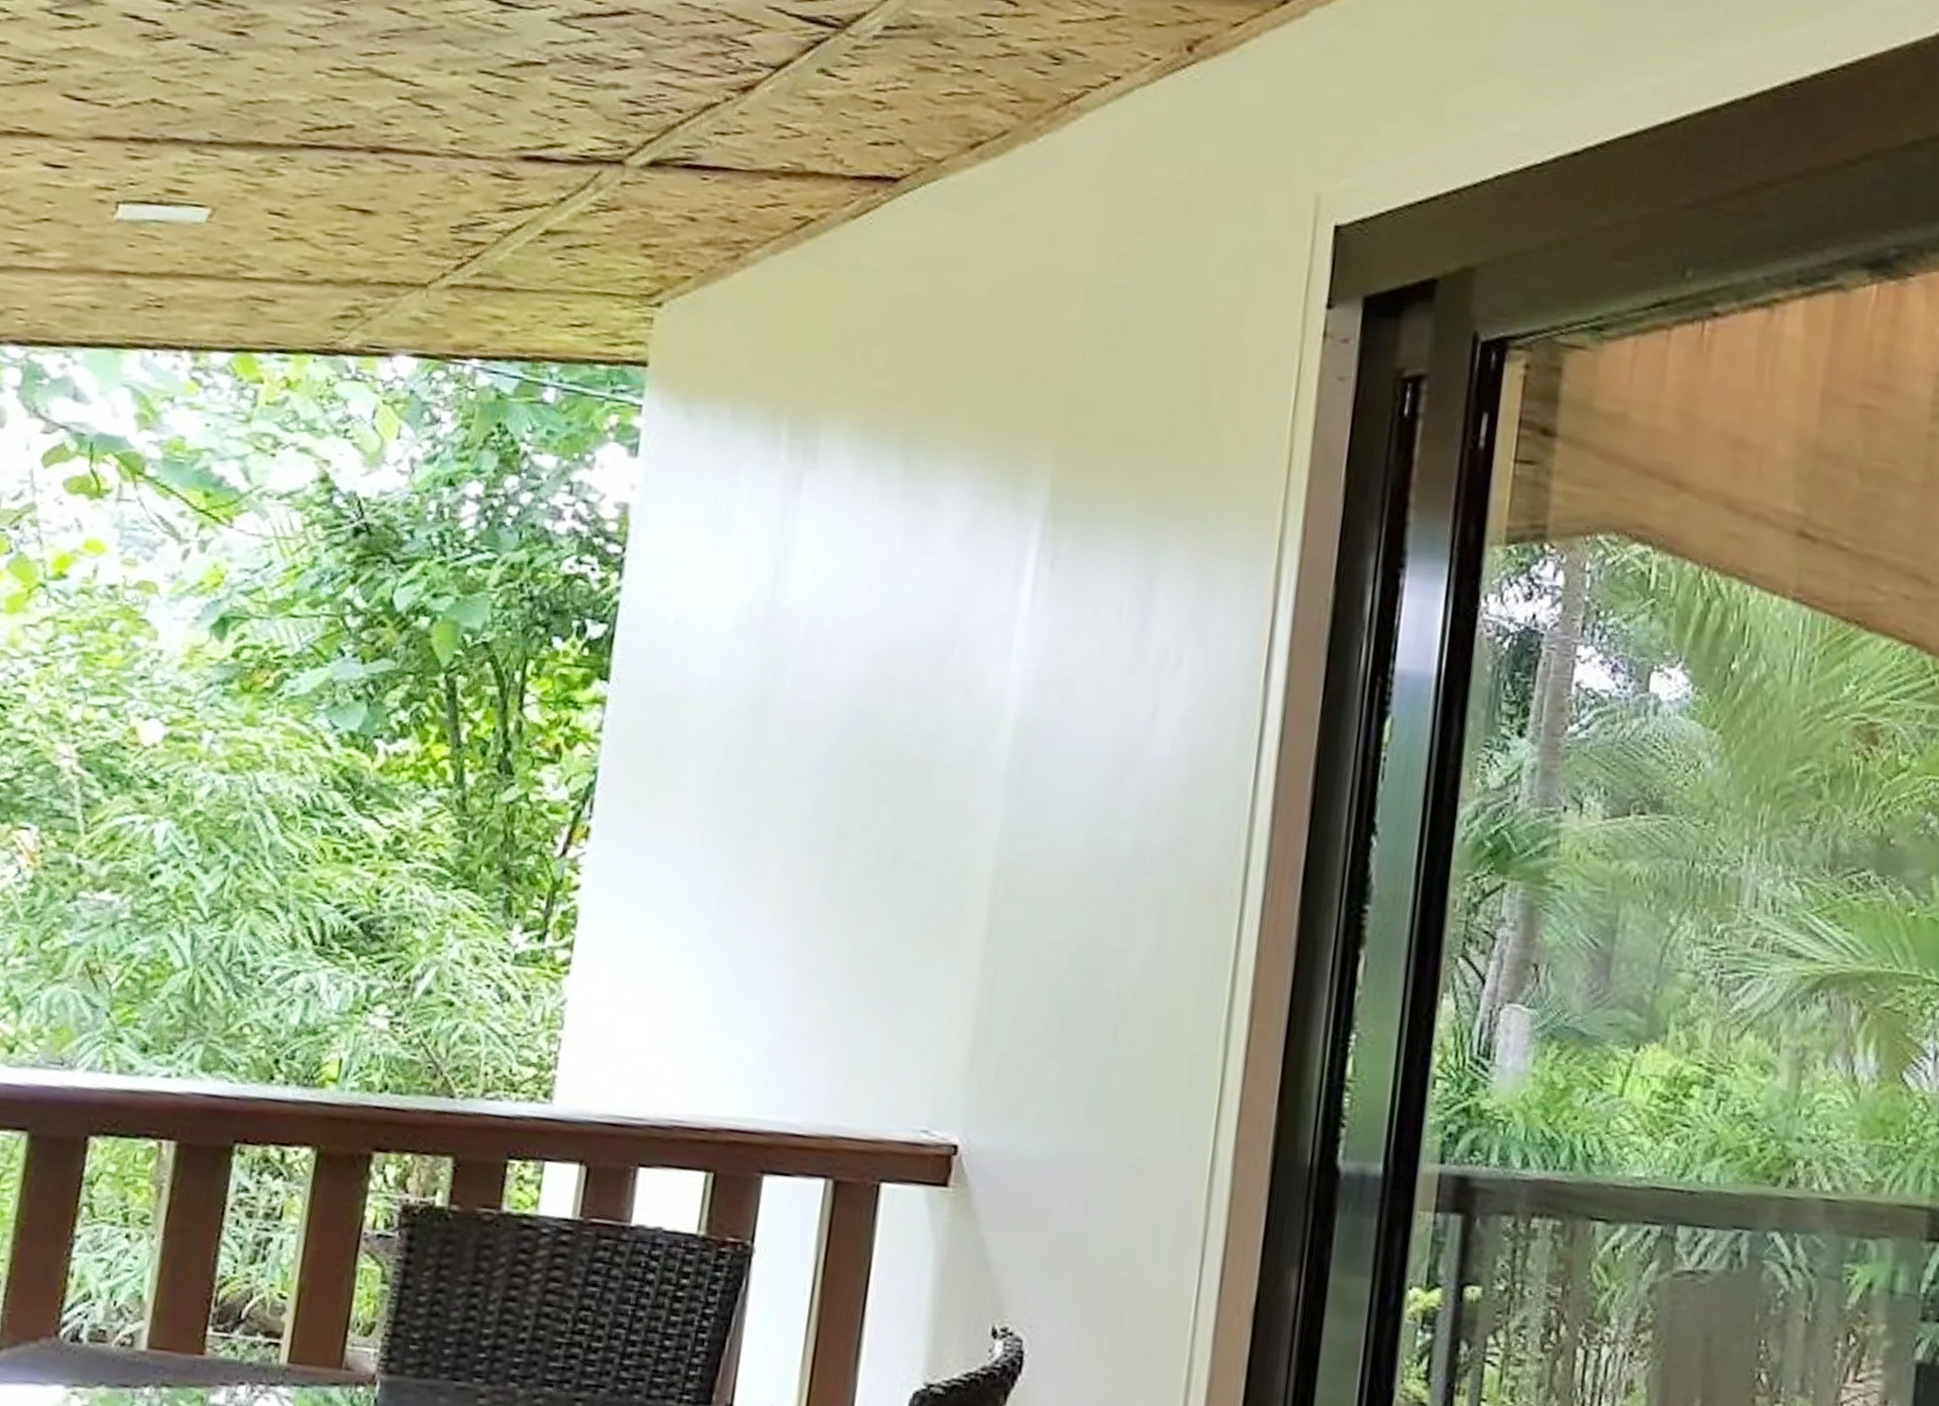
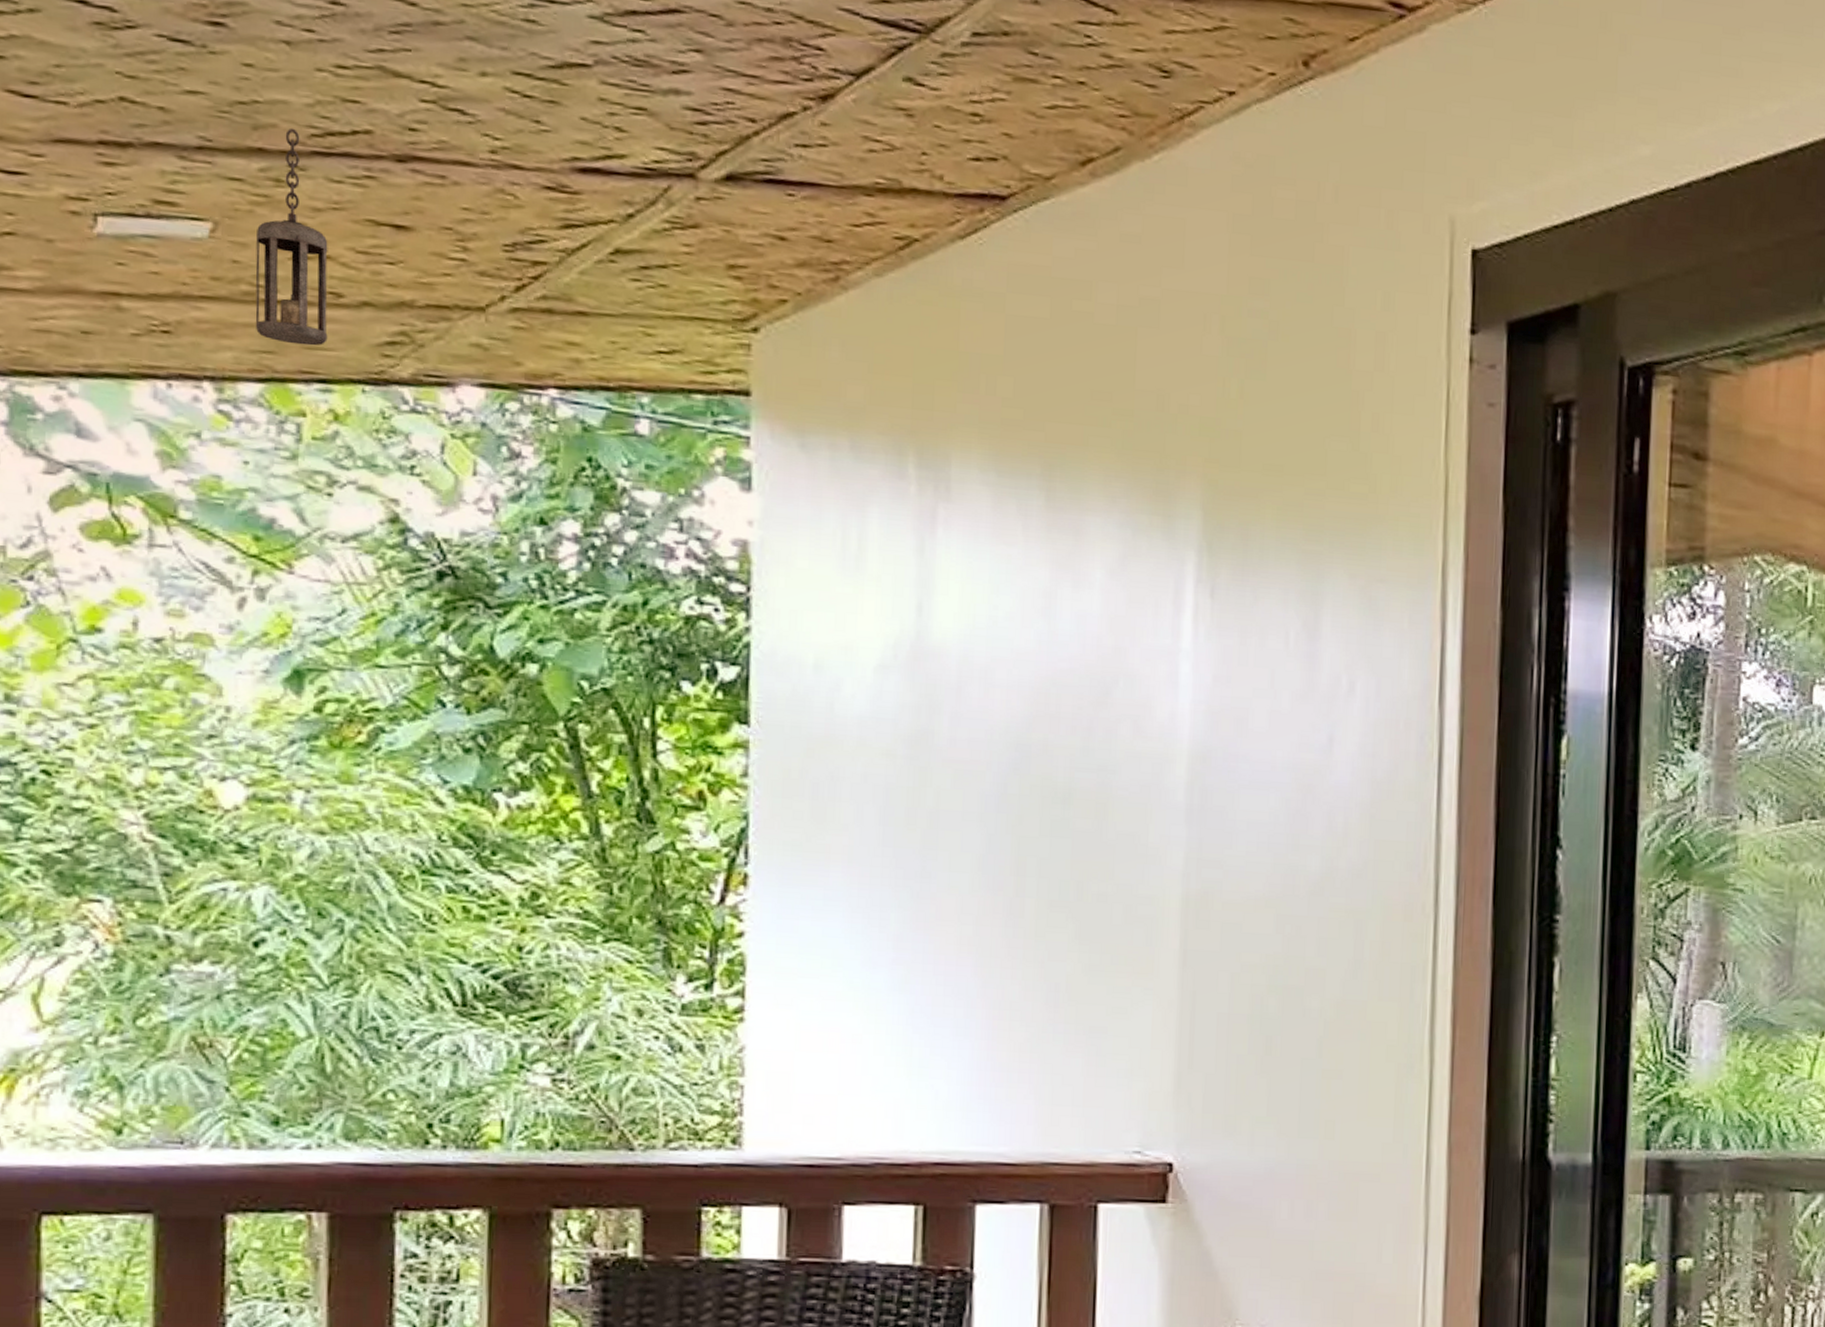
hanging lantern: none [232,124,304,319] -> present [255,128,328,346]

